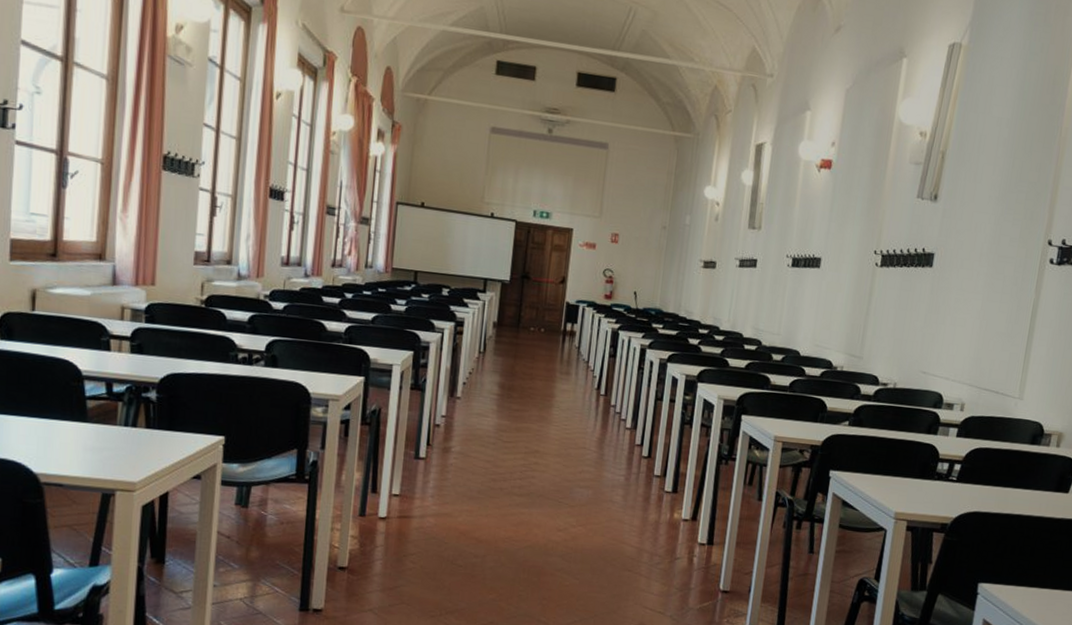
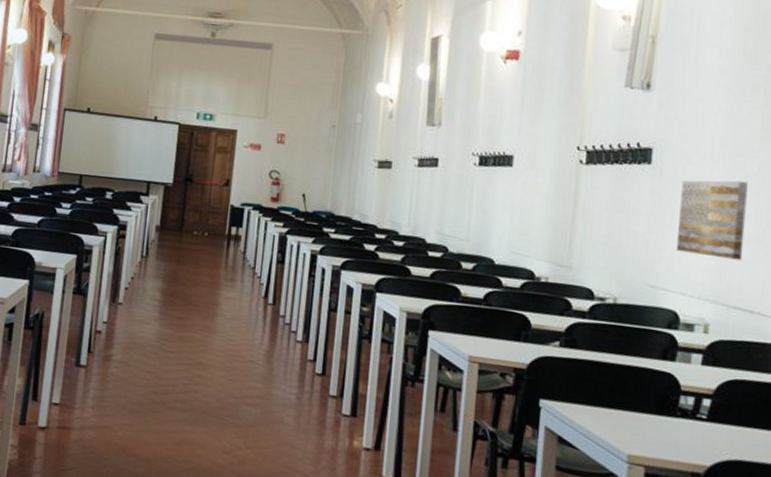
wall art: none [946,282,1005,350] -> present [677,180,748,260]

